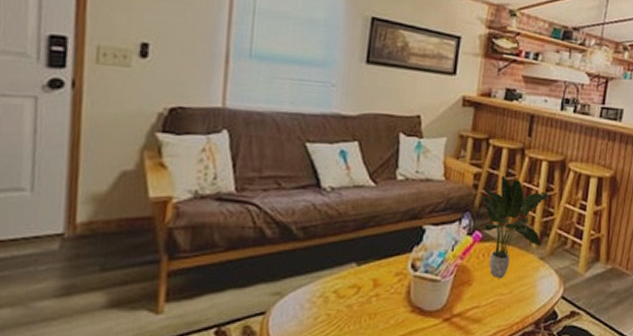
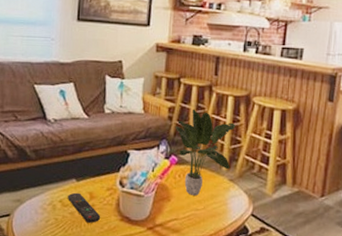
remote control: none [344,280,387,317] -> present [68,192,101,223]

